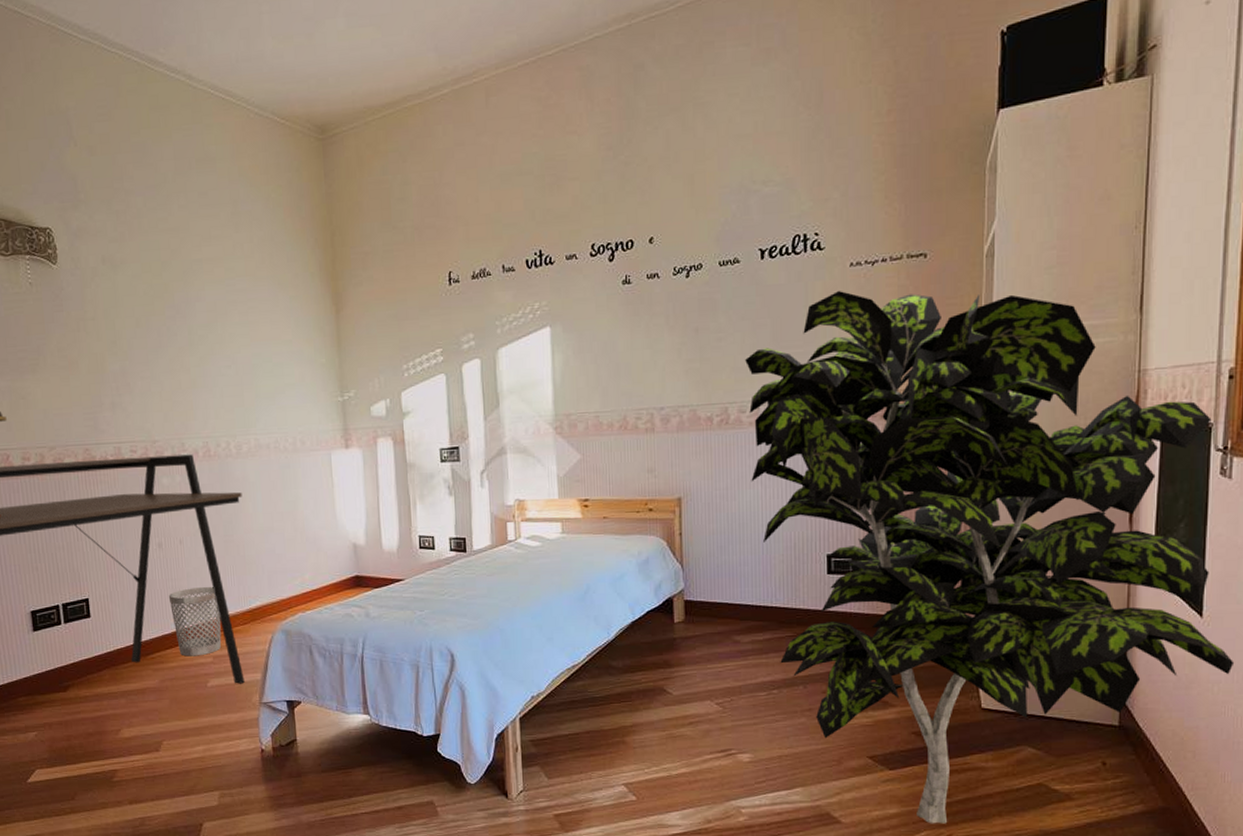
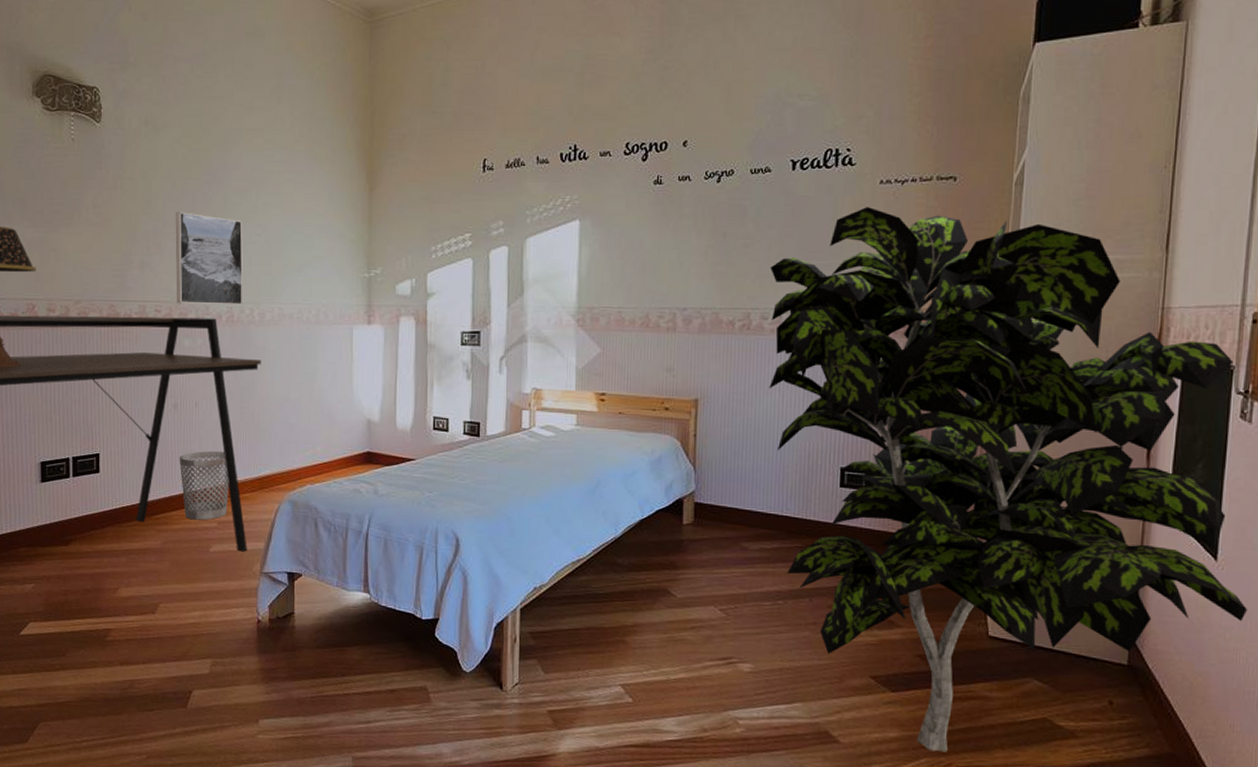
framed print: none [142,349,219,442] -> present [175,212,243,306]

